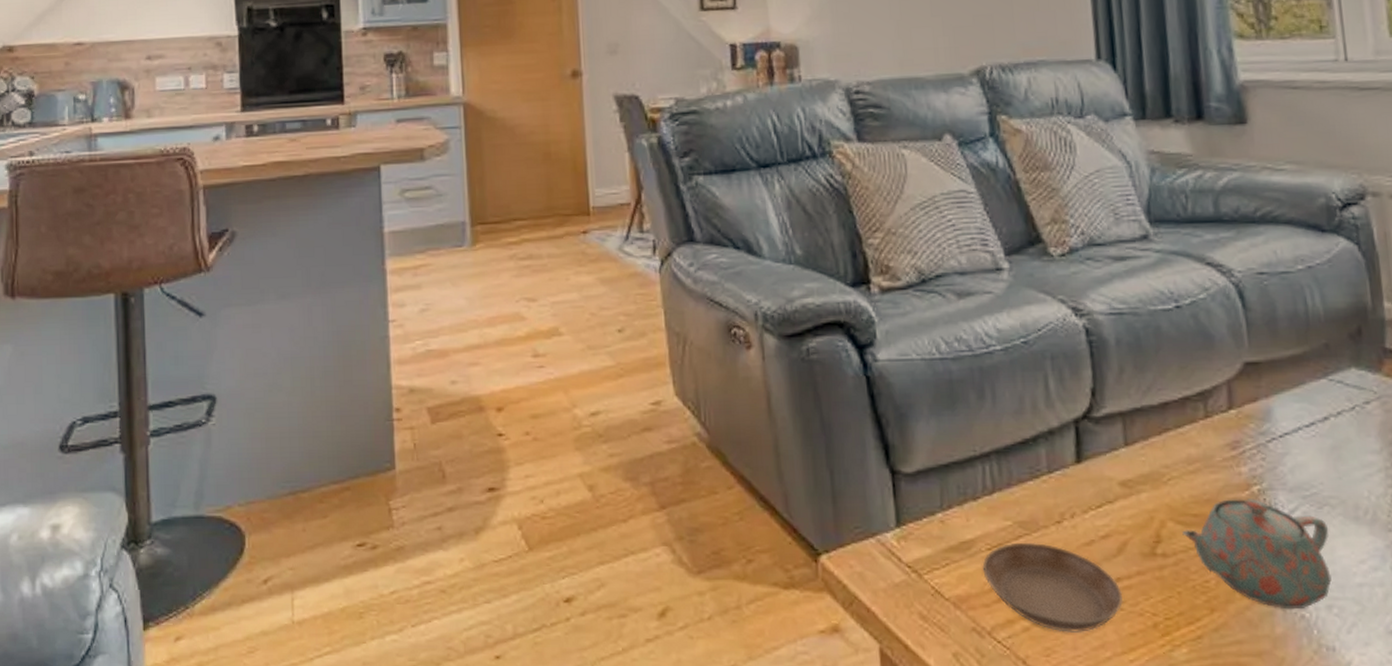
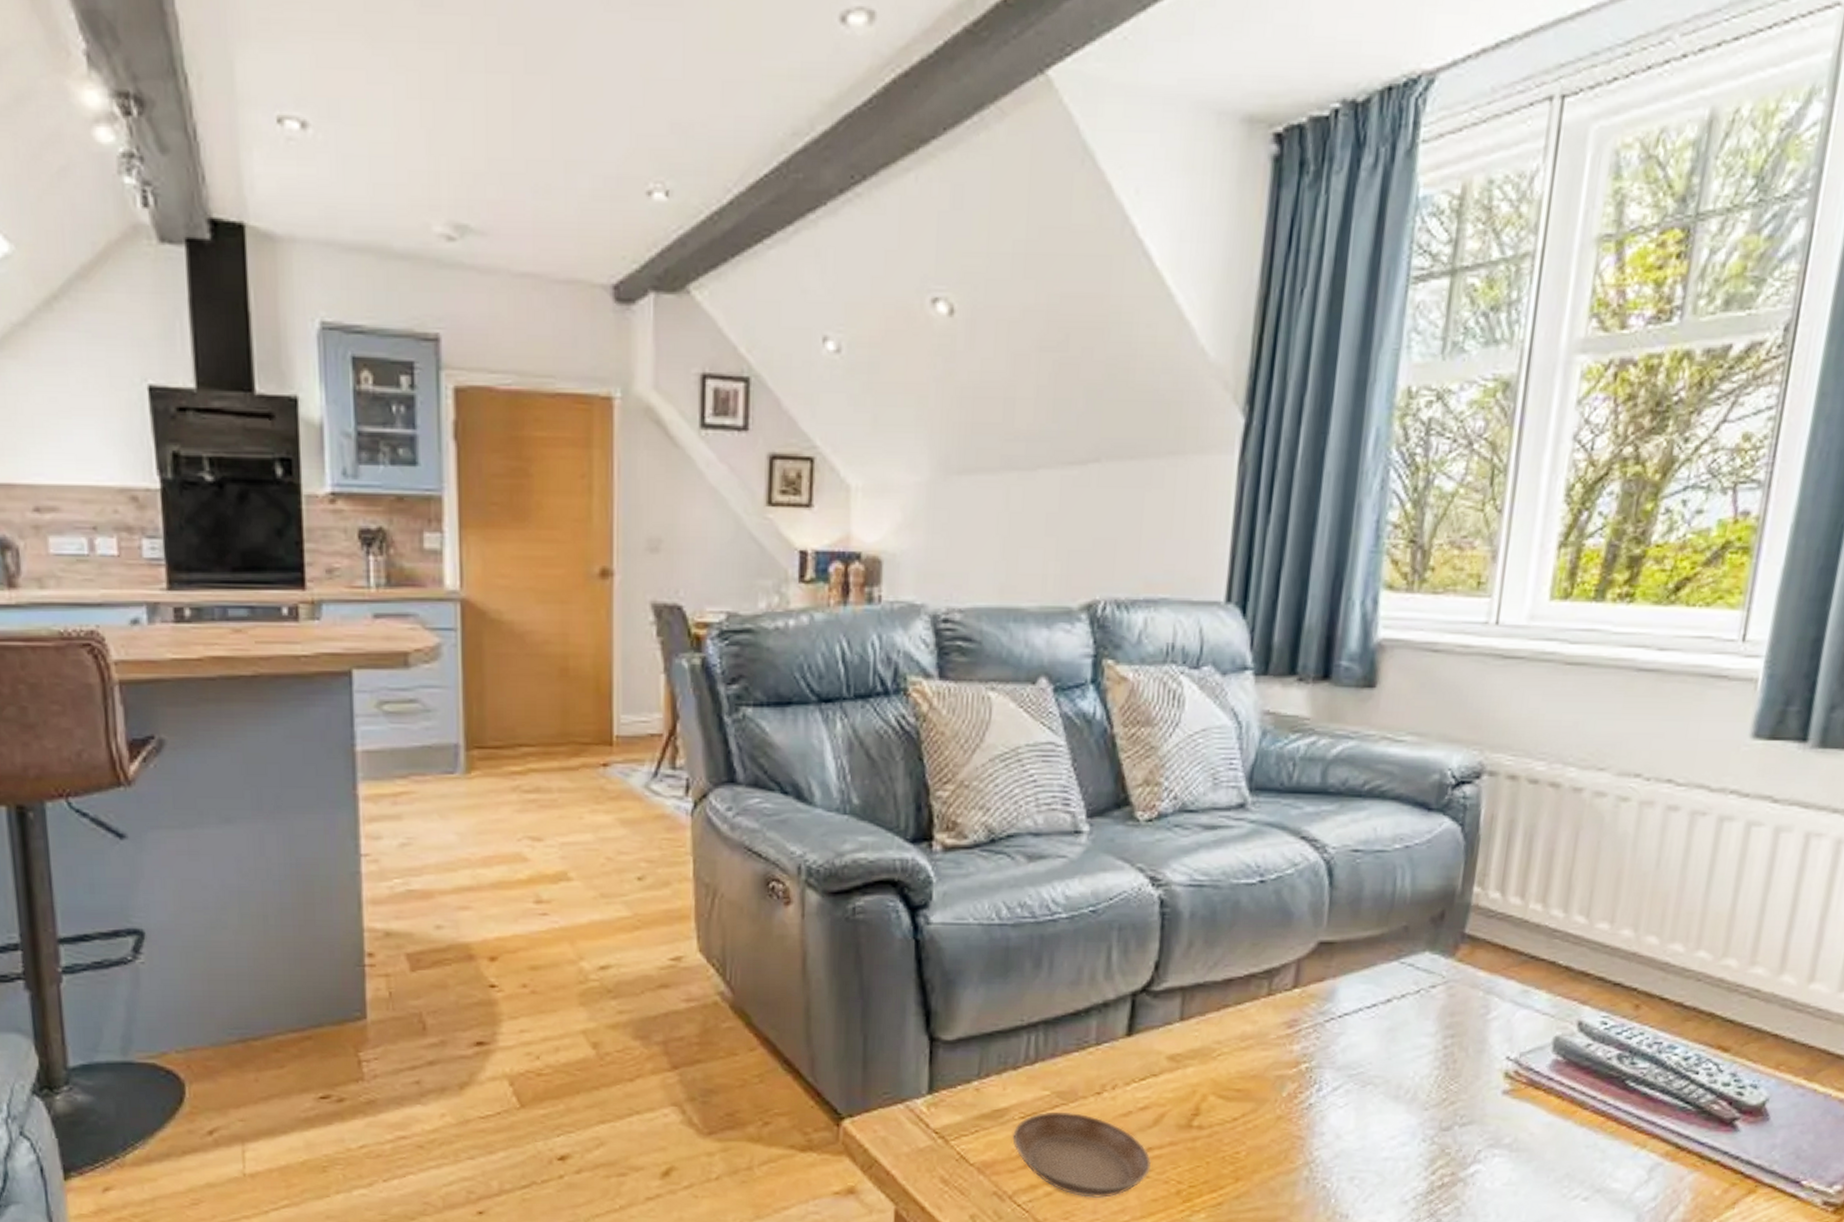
teapot: present [1182,498,1332,610] -> none [1222,1075,1368,1180]

